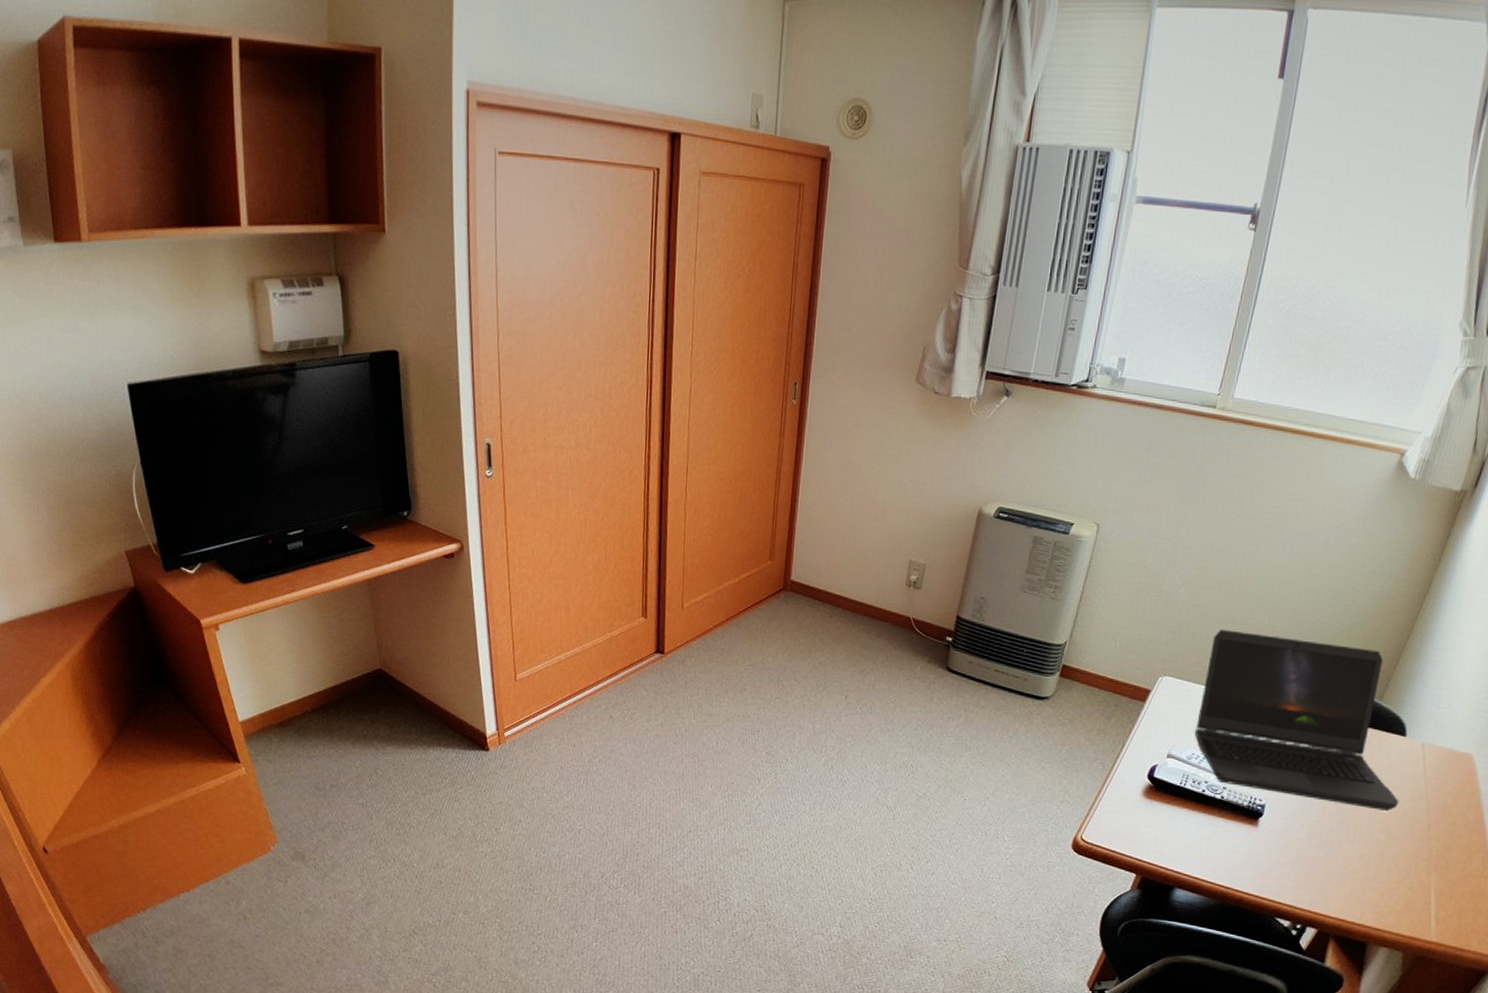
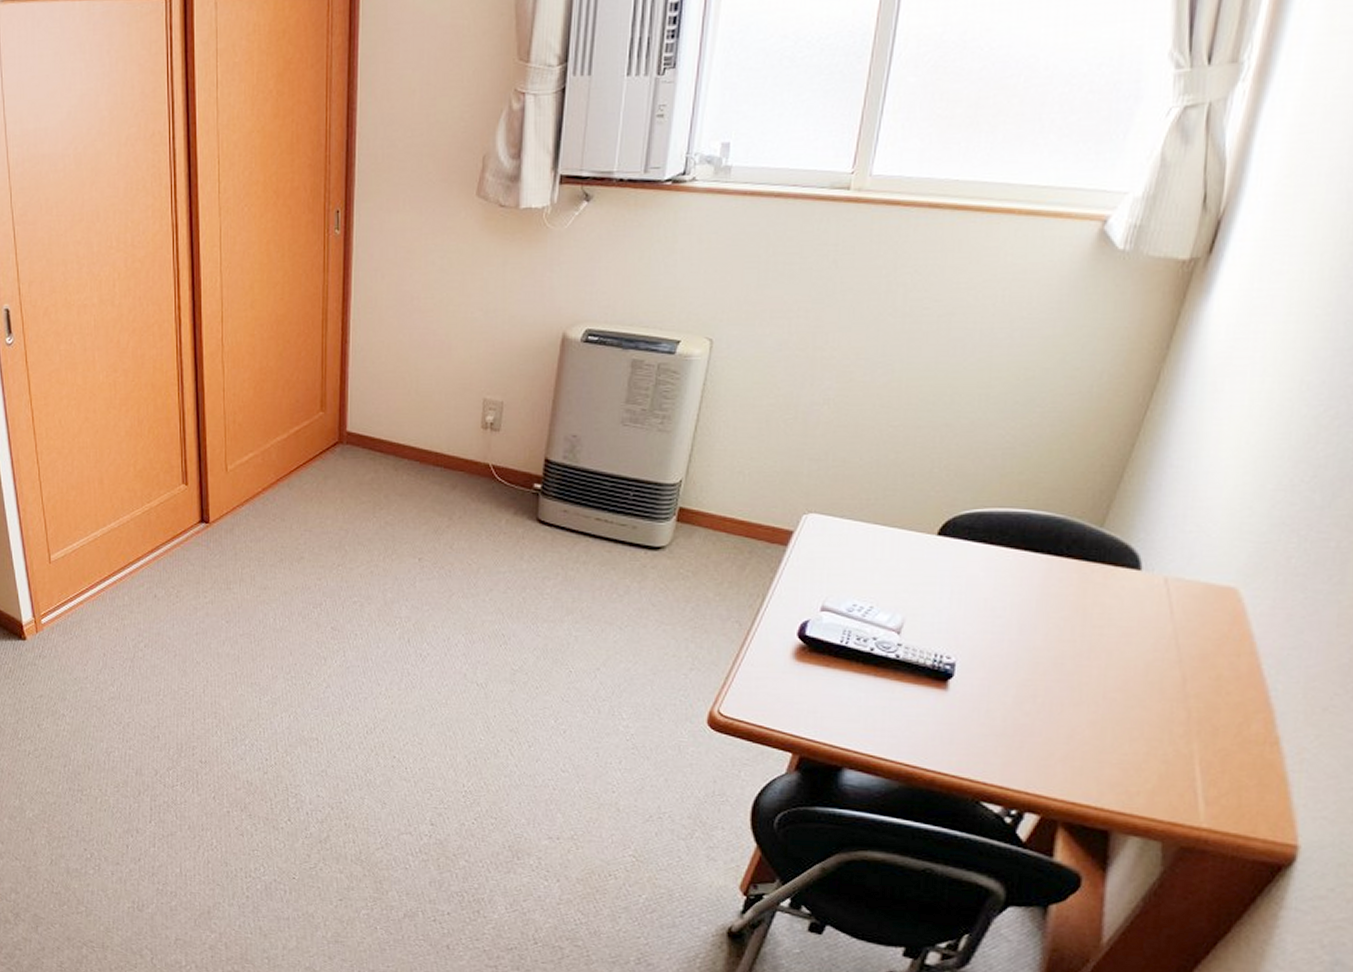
laptop computer: present [1195,629,1399,811] -> none [855,452,1139,664]

